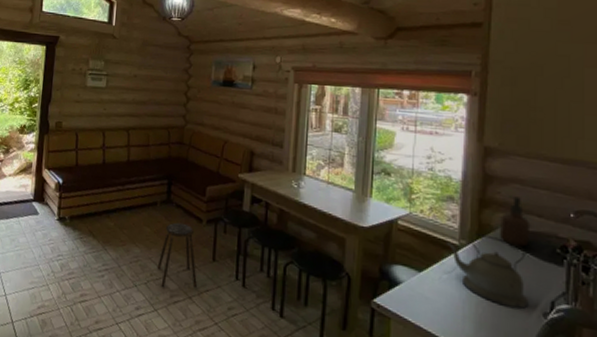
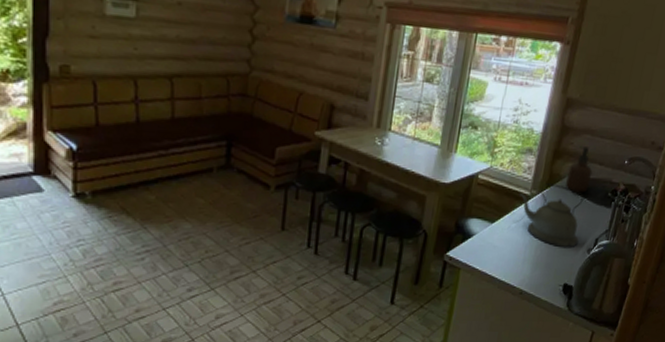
stool: present [157,222,197,288] -> none [213,190,263,265]

